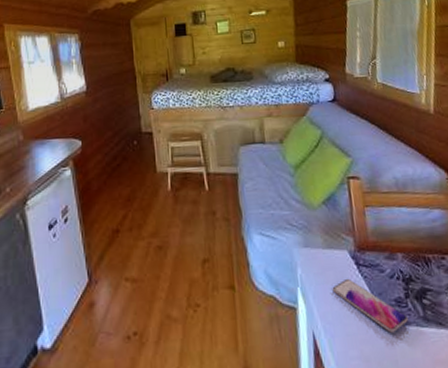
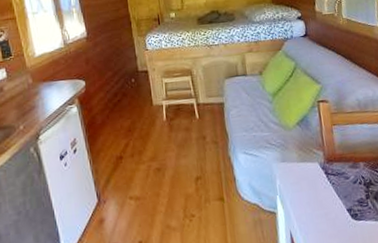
smartphone: present [332,278,408,333] -> none [305,185,369,228]

